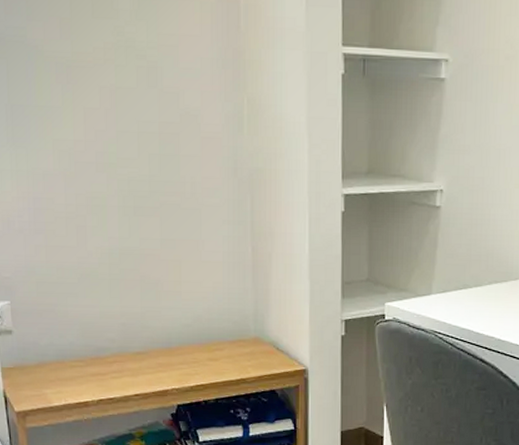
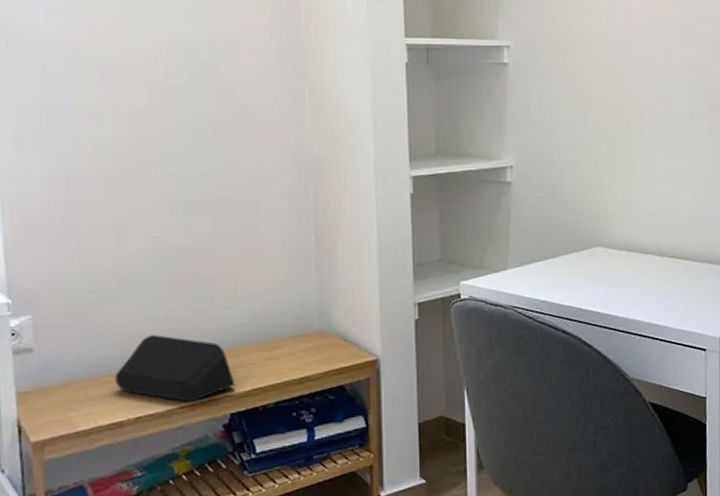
speaker: none [80,328,181,391] -> present [115,335,235,402]

